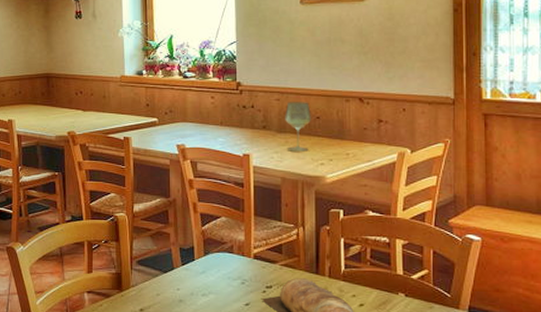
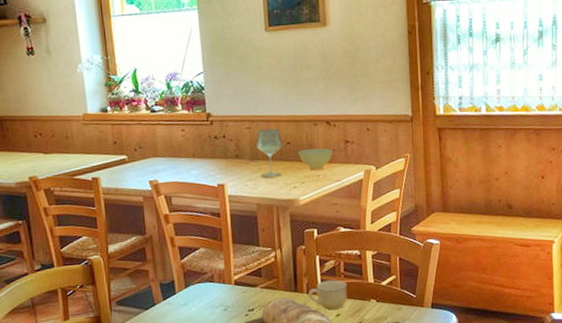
bowl: none [327,125,365,149] -> present [297,148,334,171]
cup: none [330,266,374,298] -> present [308,280,348,310]

